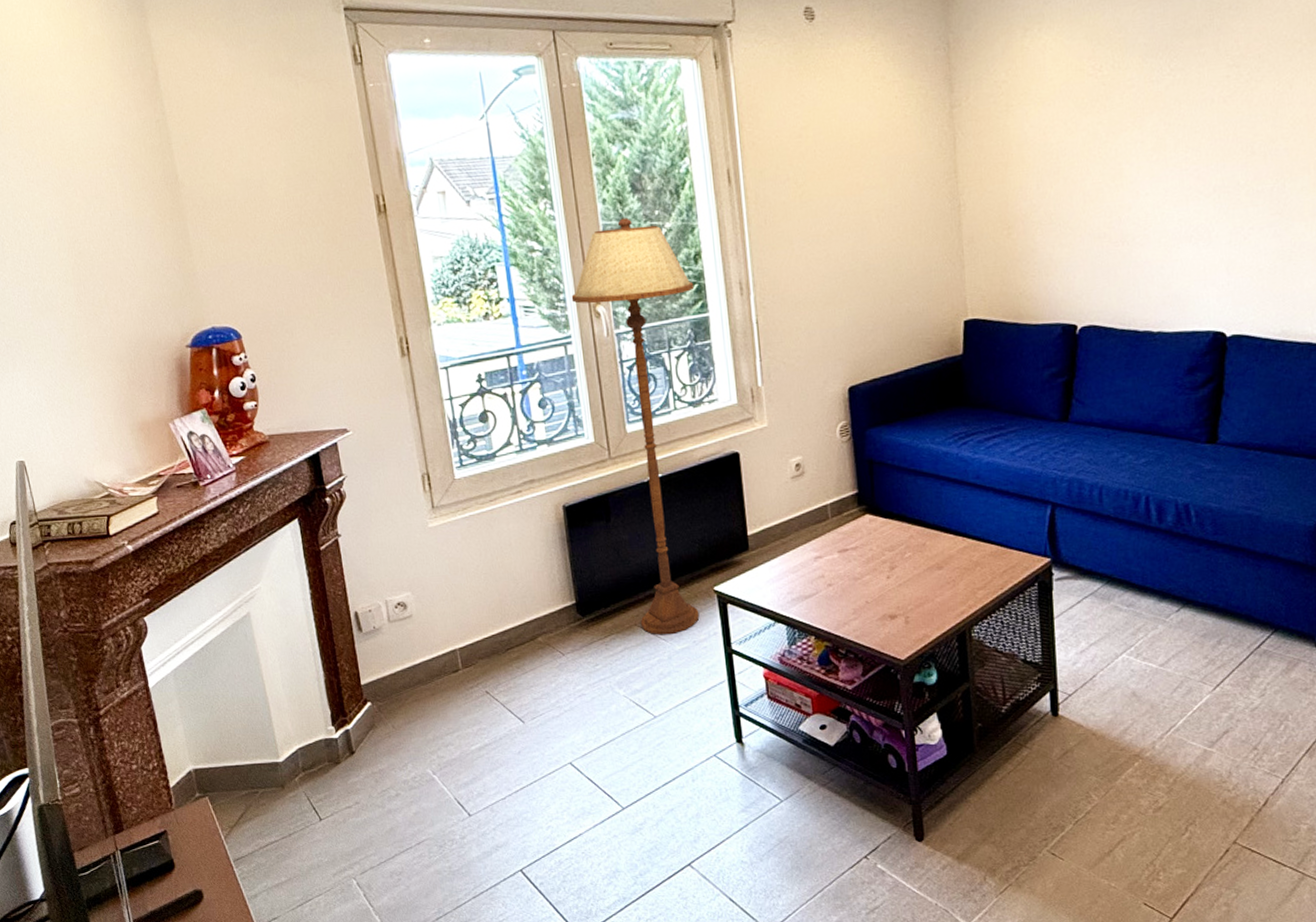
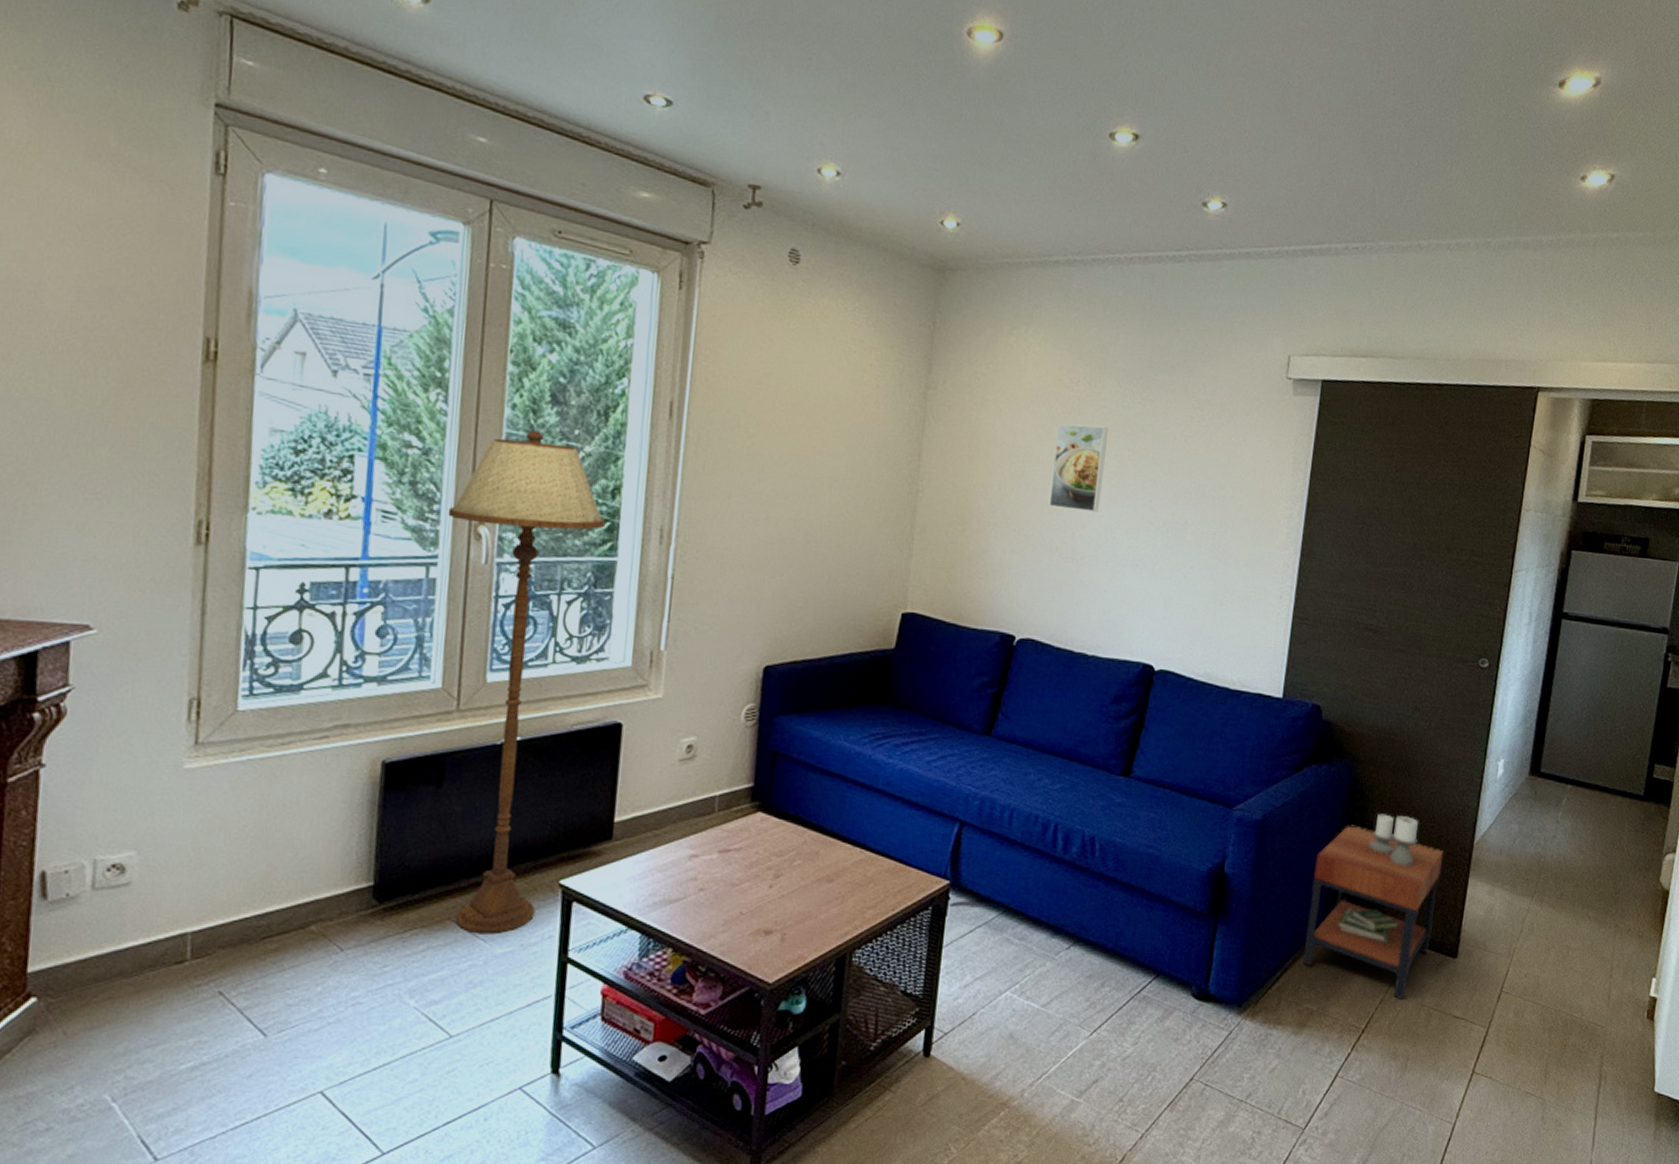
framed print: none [1086,105,1143,196] -> present [1048,424,1108,512]

